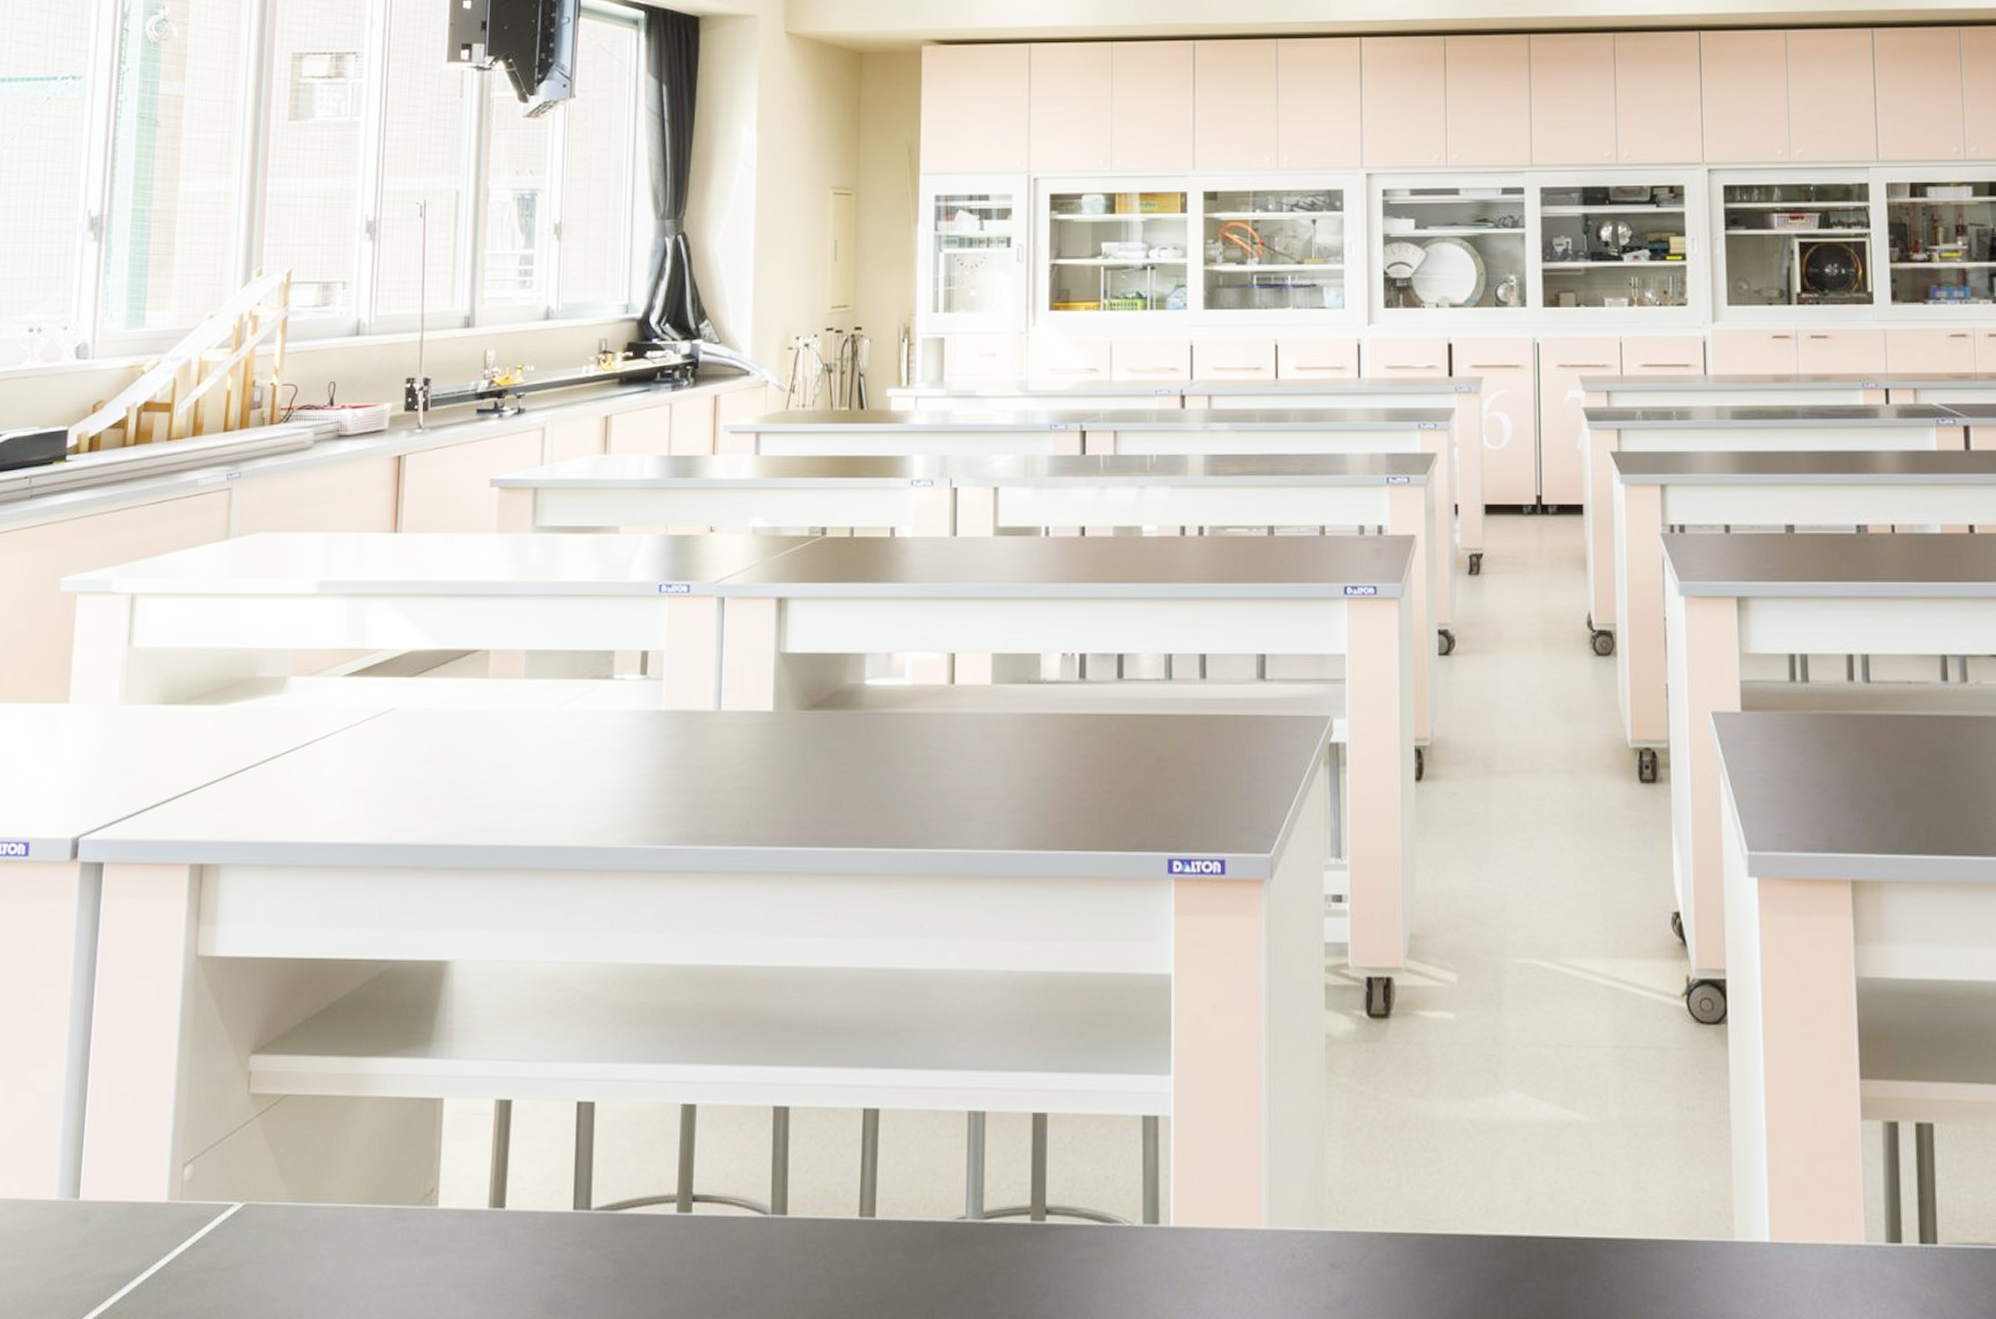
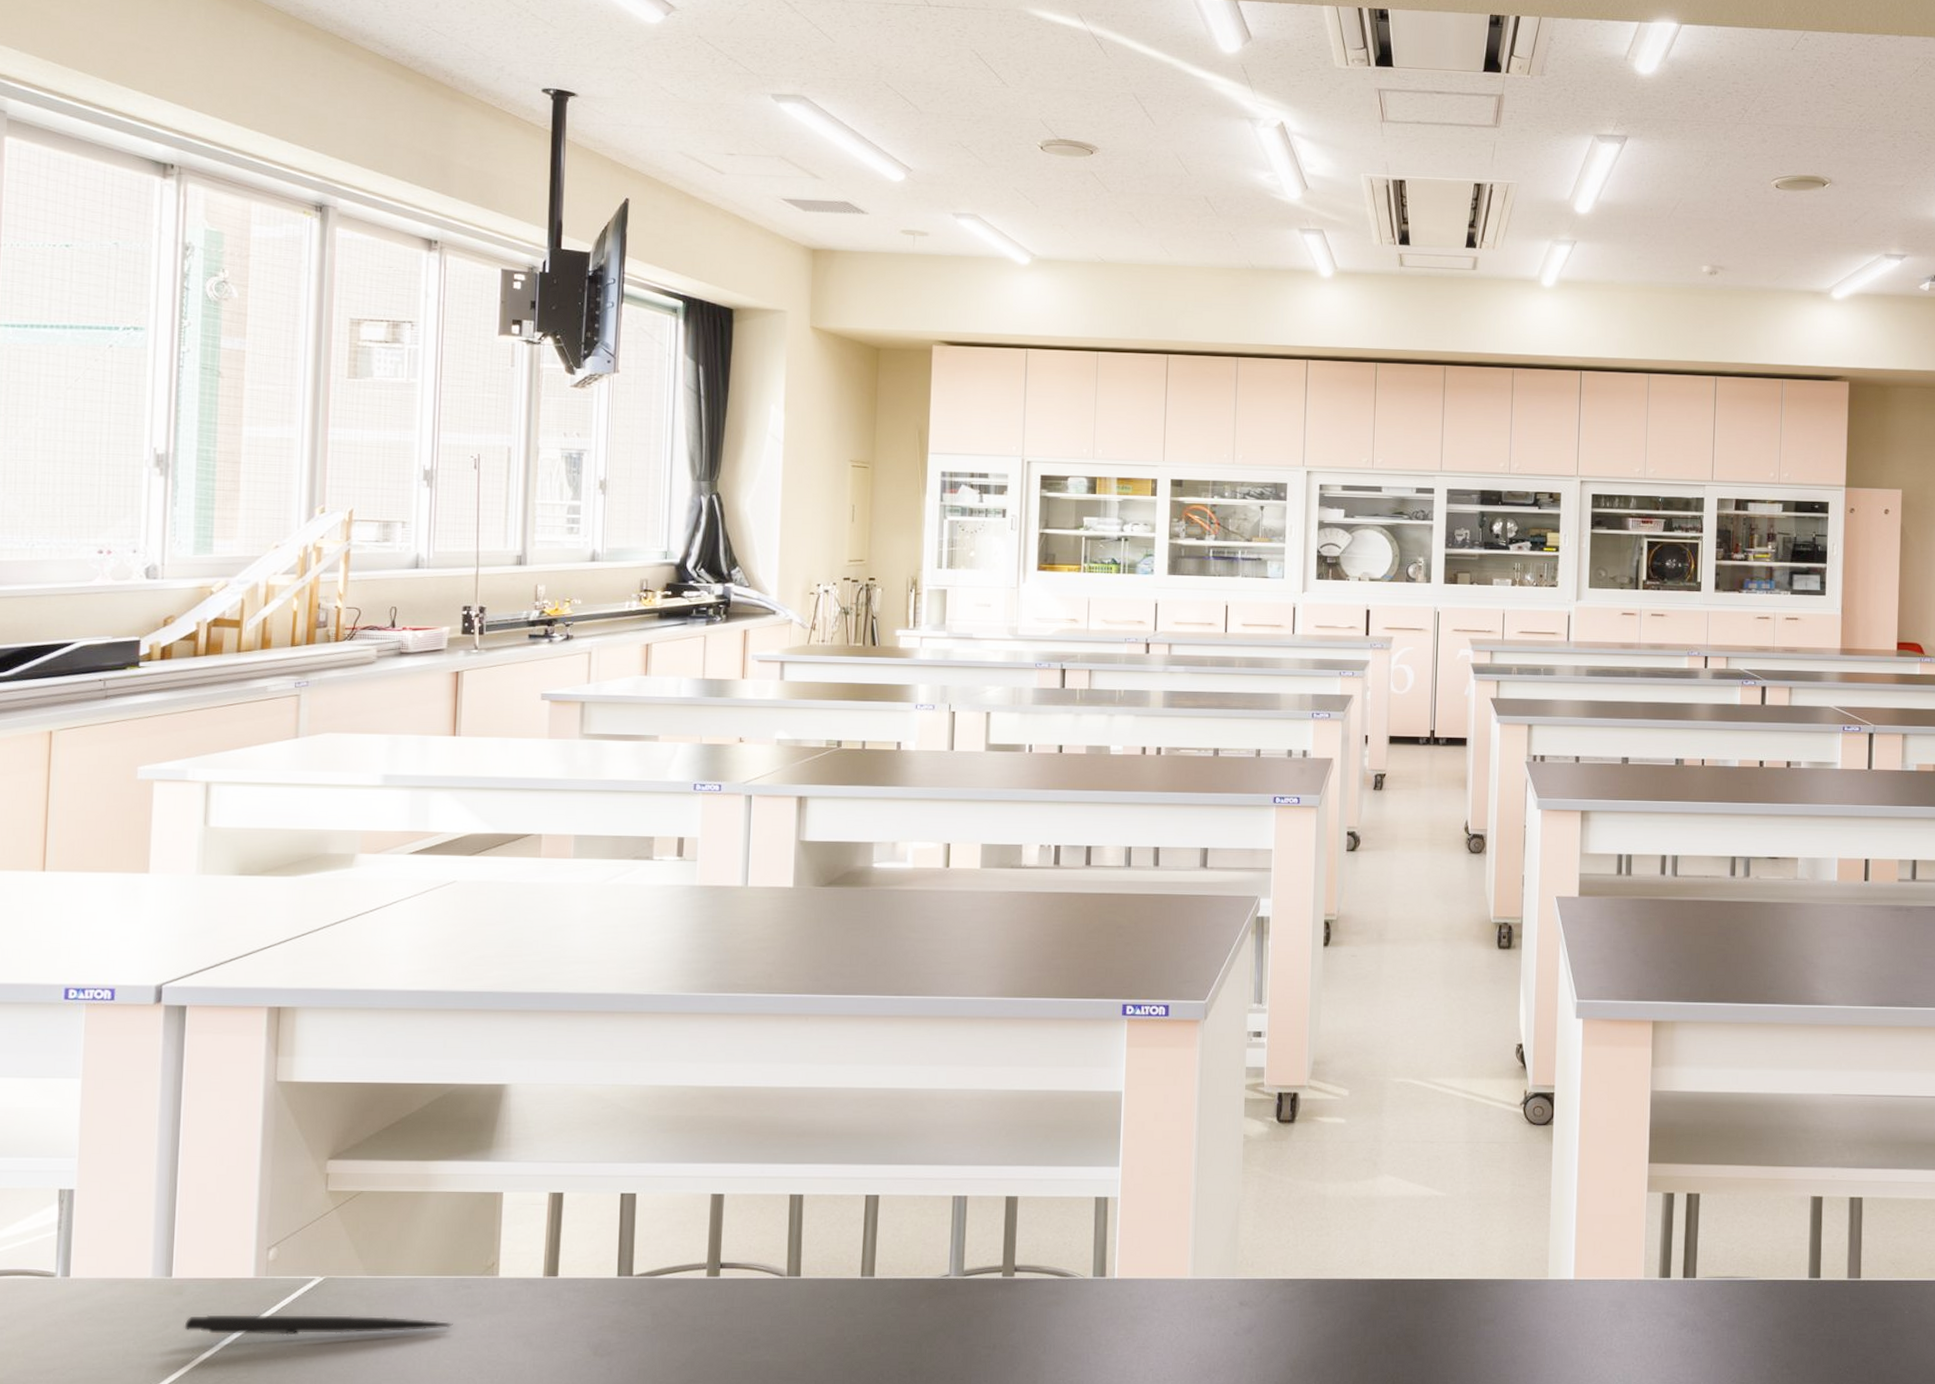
pen: none [90,1247,386,1277] -> present [184,1314,453,1336]

